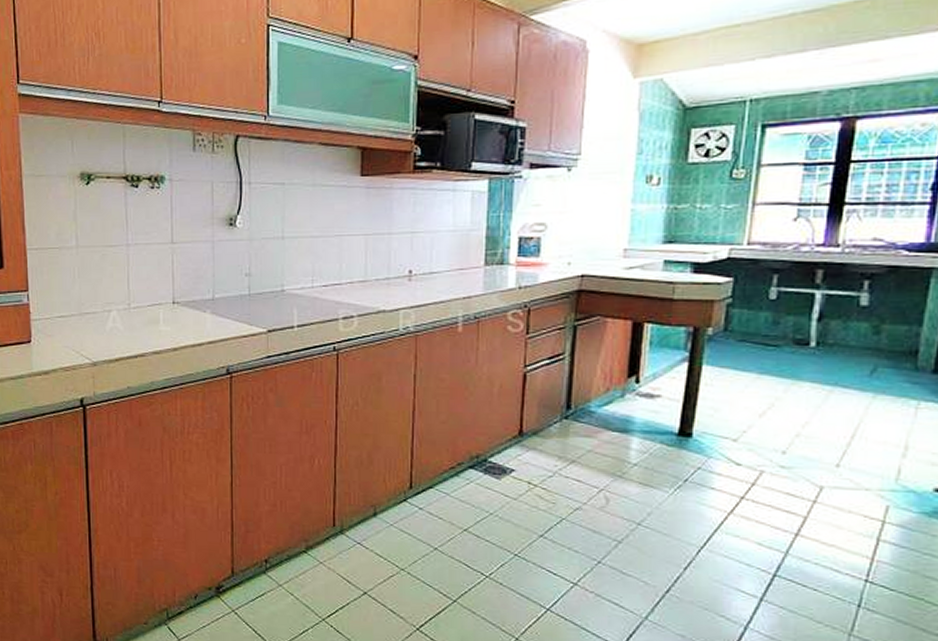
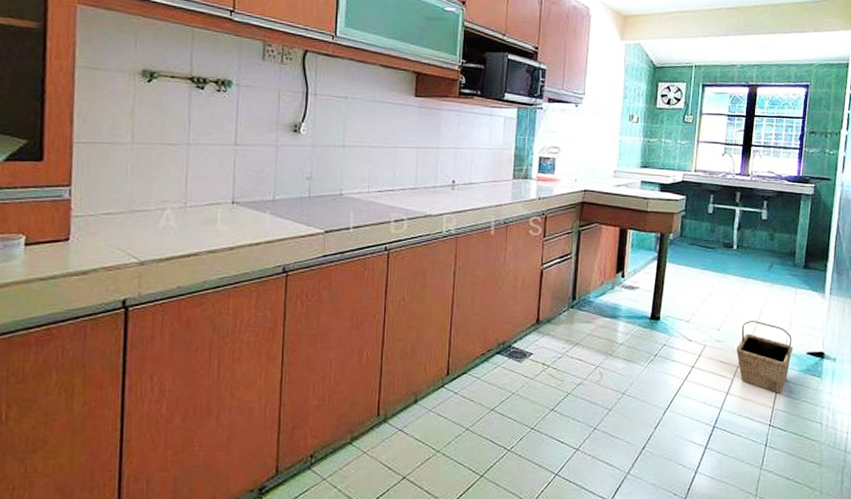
basket: none [812,442,910,541] -> present [736,321,793,393]

